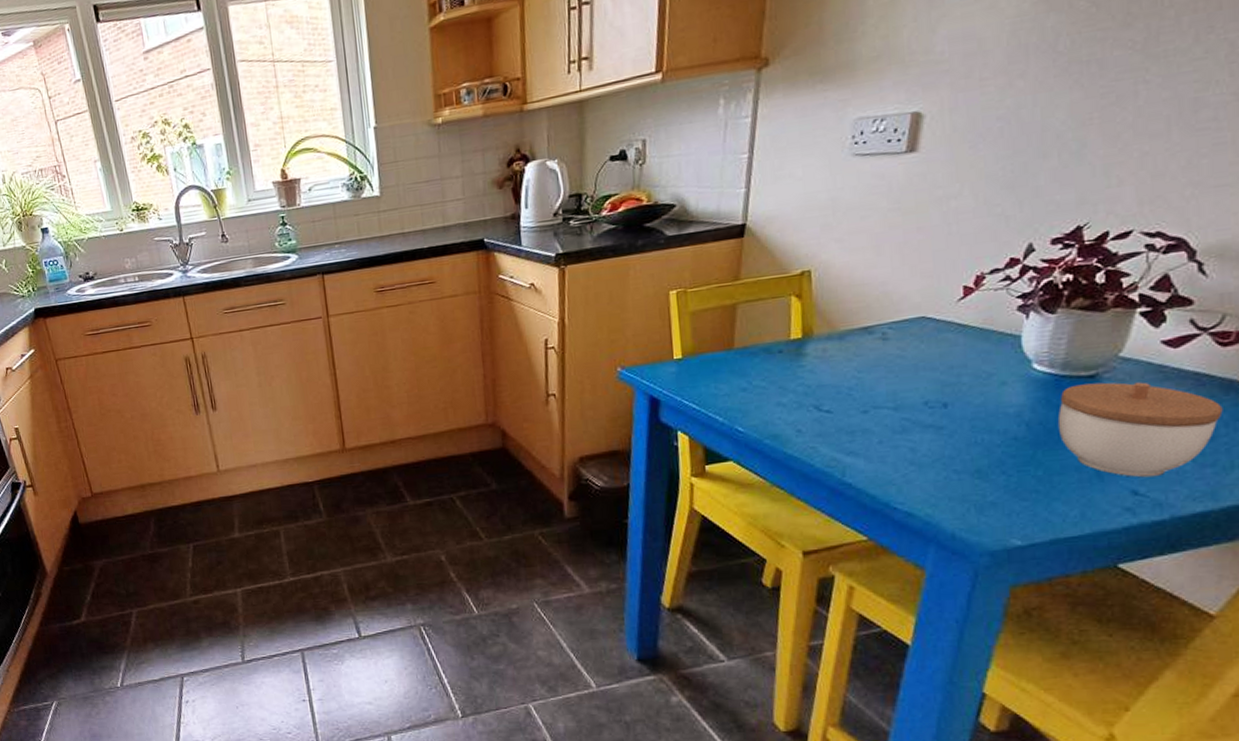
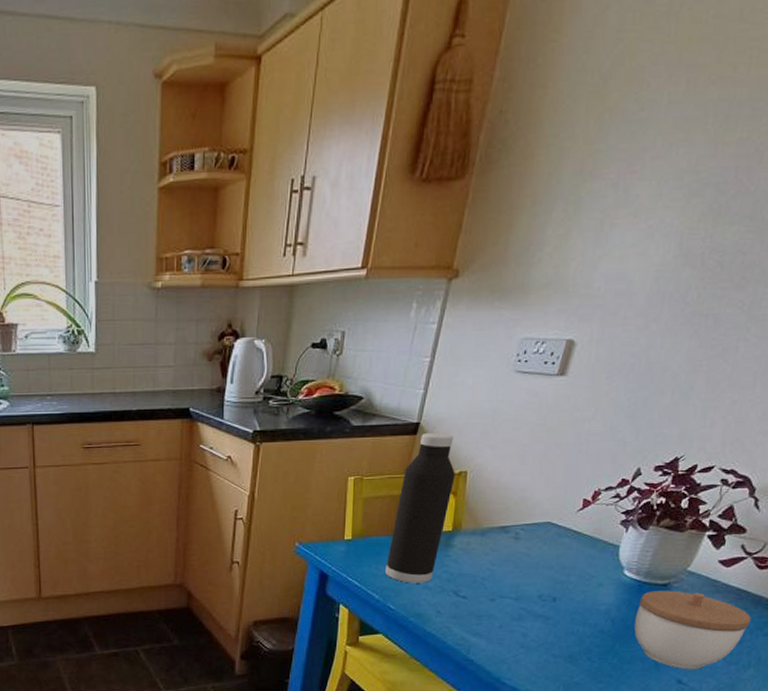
water bottle: none [727,231,797,401] -> present [385,433,455,583]

